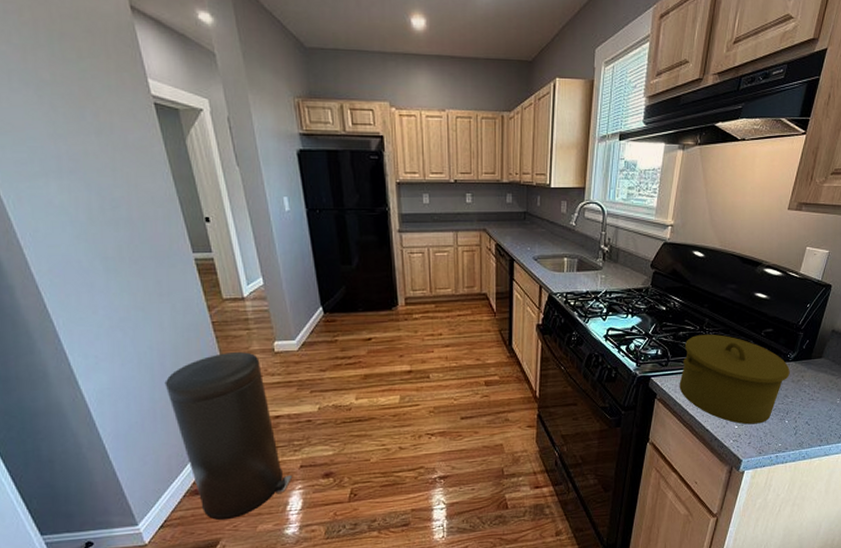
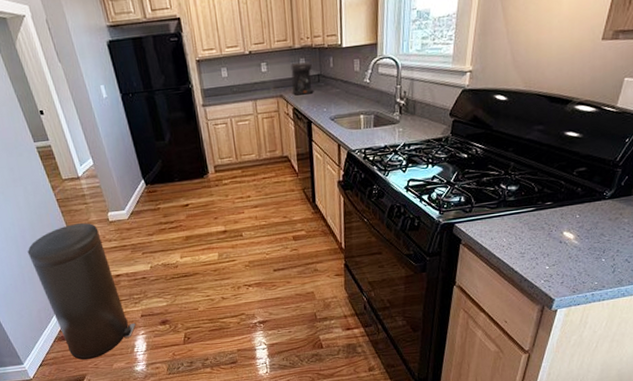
coffee maker: none [497,198,519,231] -> present [291,62,314,96]
cooking pot: present [679,334,790,425] -> none [485,177,606,265]

